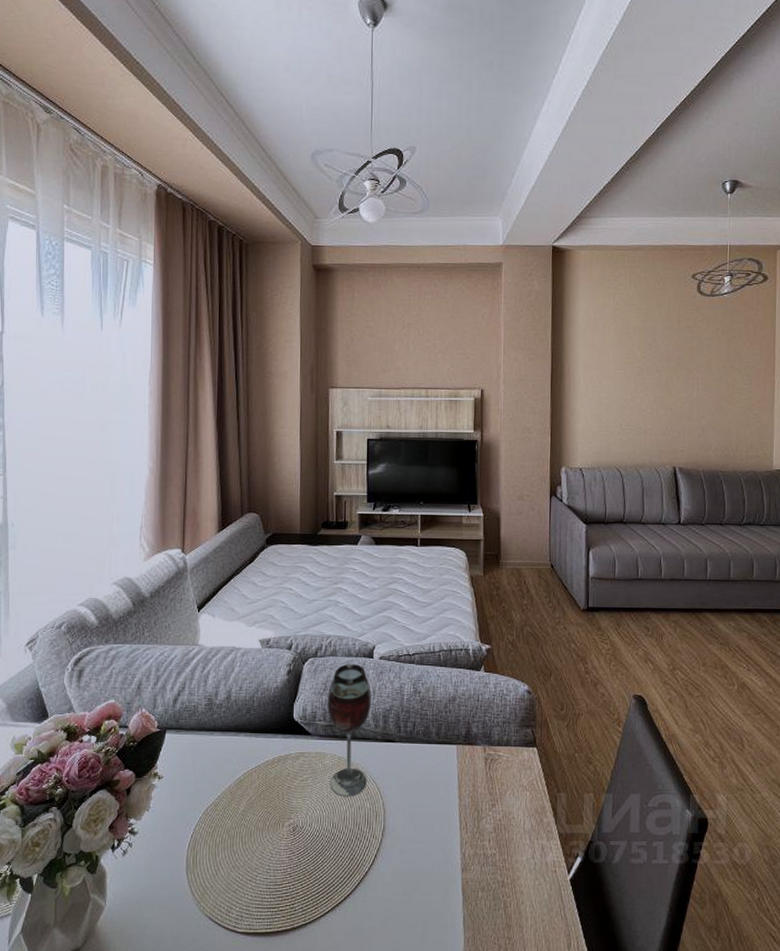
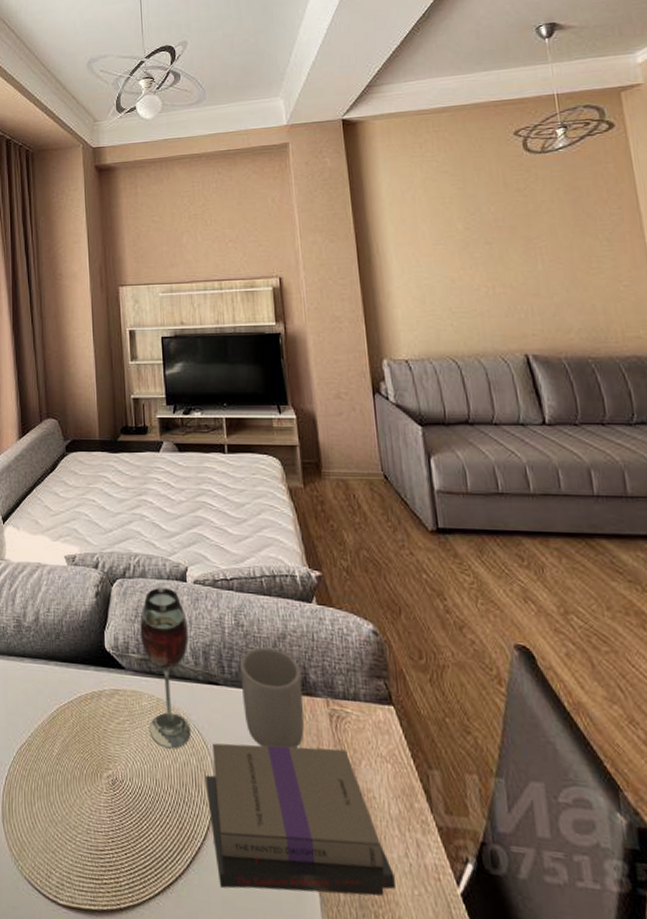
books: none [376,784,522,900] -> present [204,743,396,896]
mug: none [414,707,466,788] -> present [239,645,304,749]

